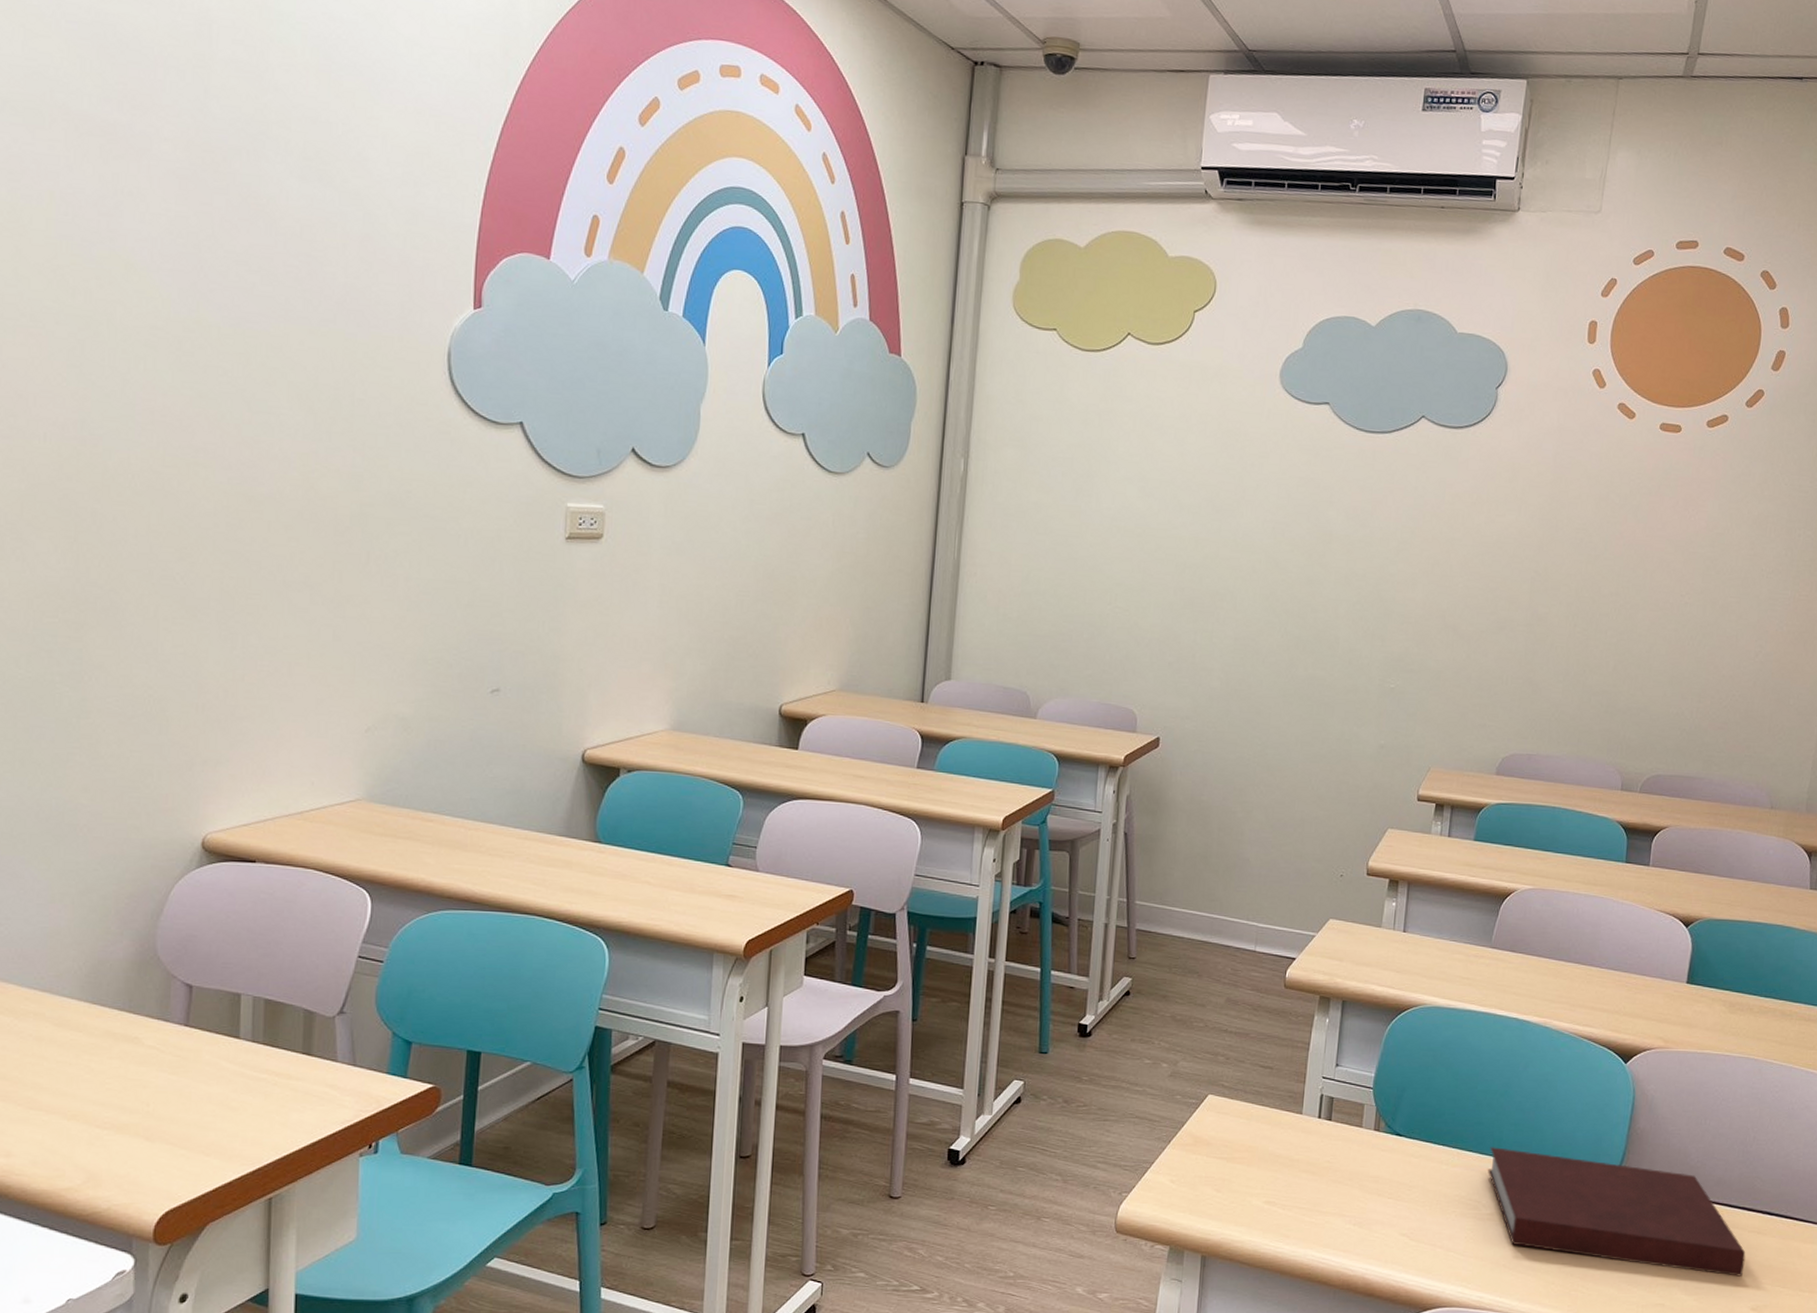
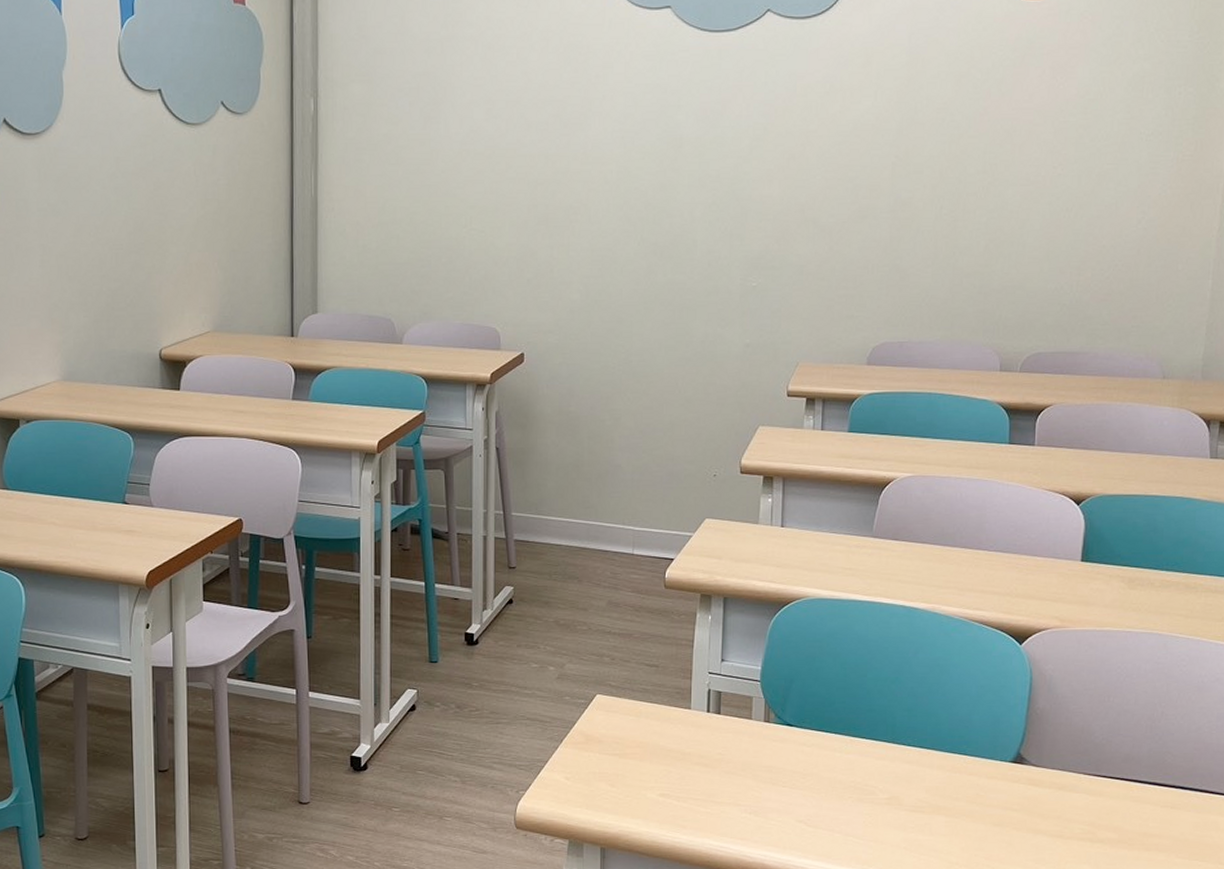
notebook: present [1487,1147,1746,1277] -> none [882,733,1159,852]

